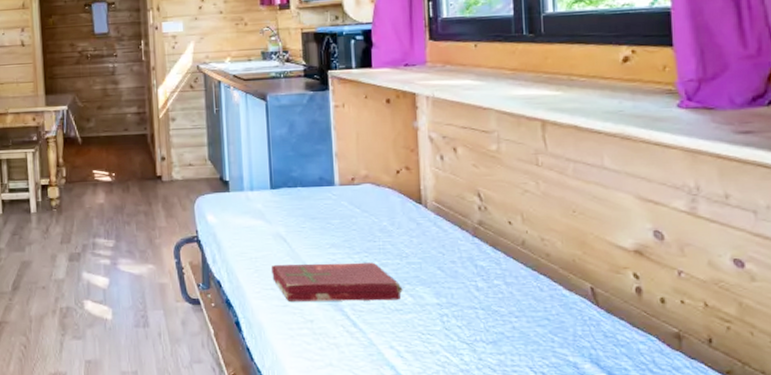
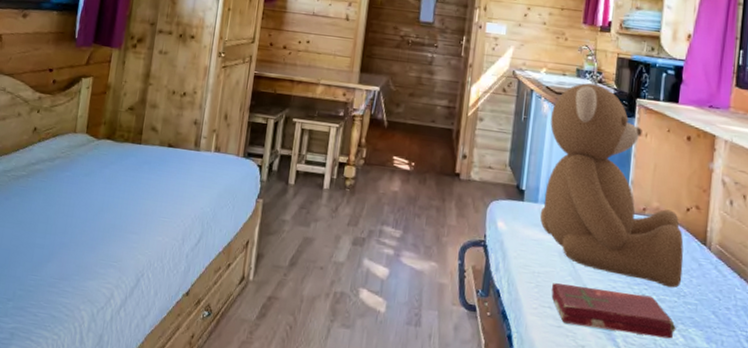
teddy bear: none [243,64,402,251] -> present [539,83,684,288]

